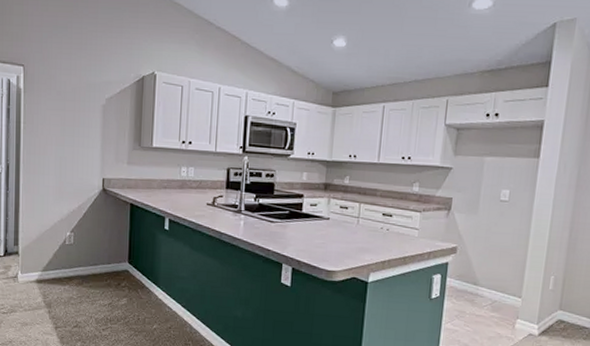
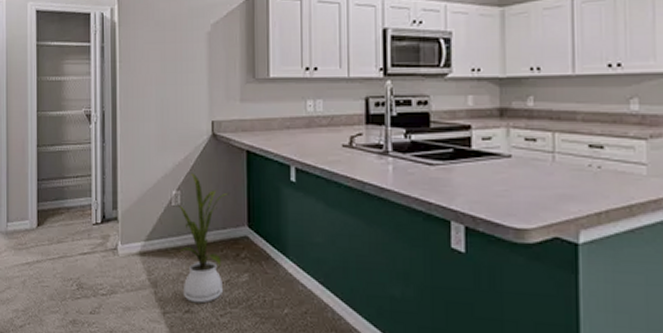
house plant: none [71,219,115,321] -> present [179,172,230,304]

